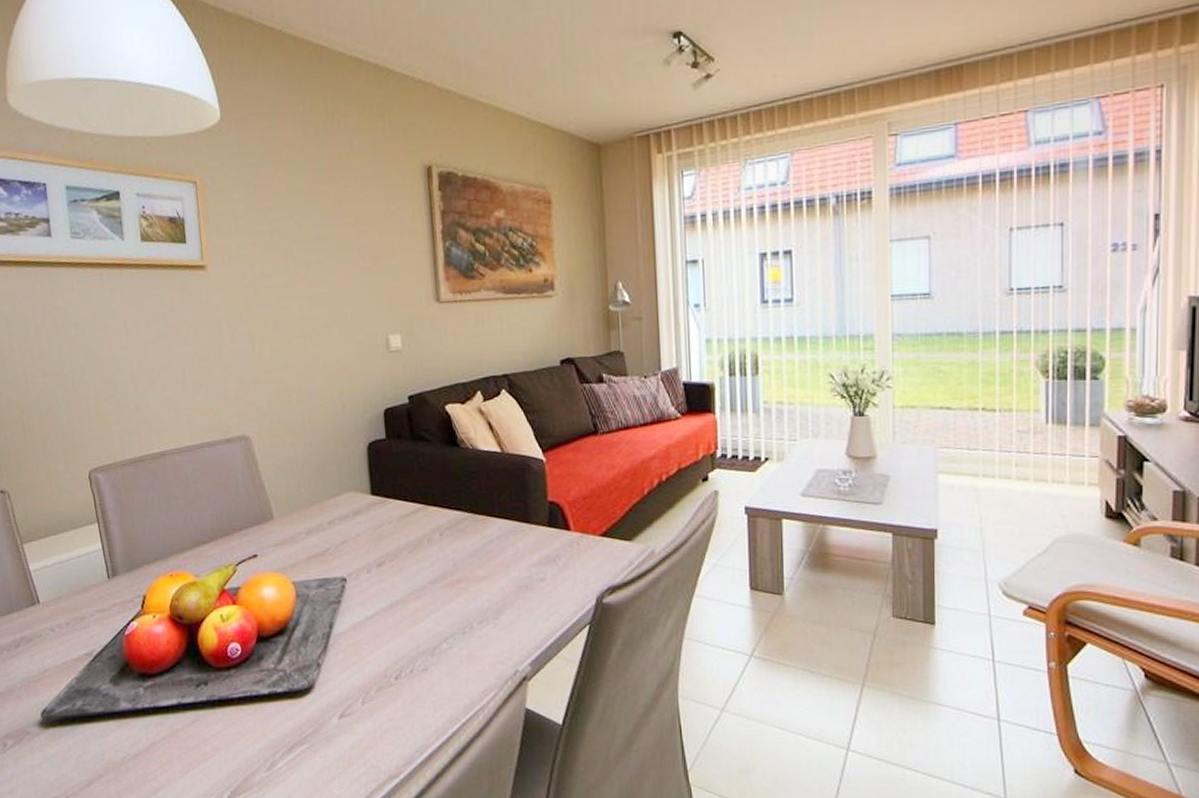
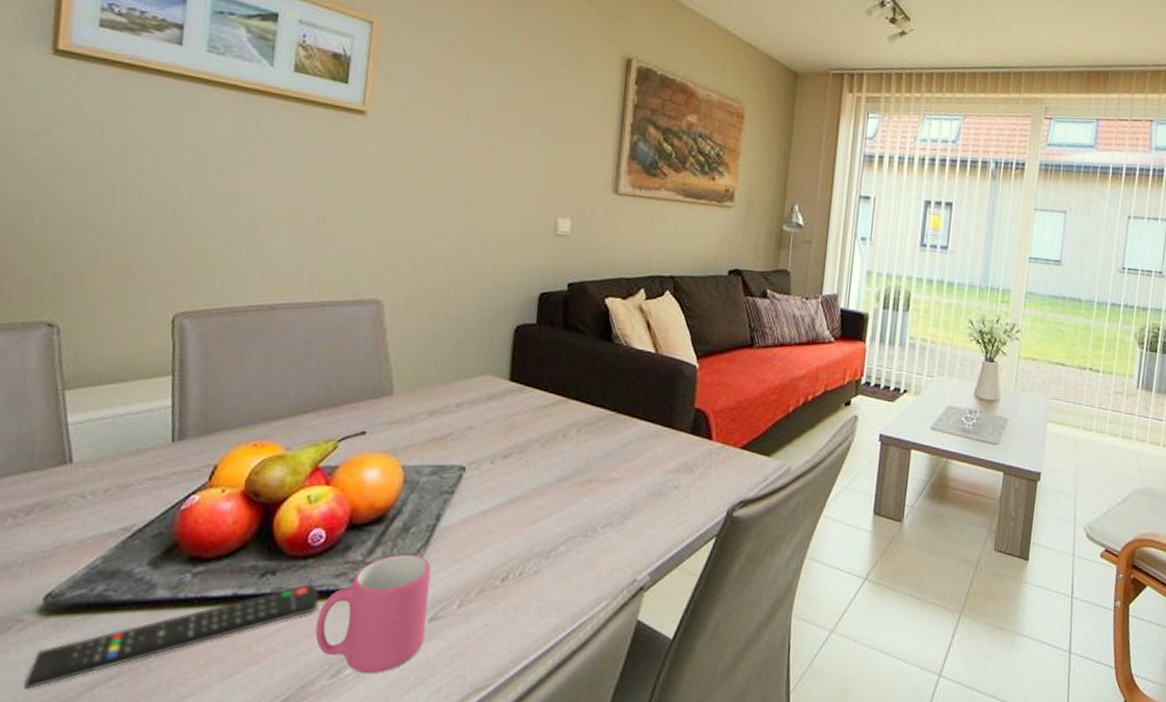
remote control: none [40,691,246,788] -> present [24,584,319,690]
mug: none [247,660,338,765] -> present [315,554,431,673]

